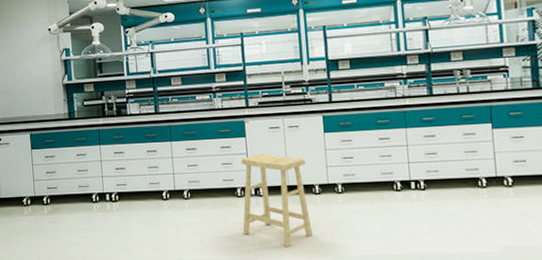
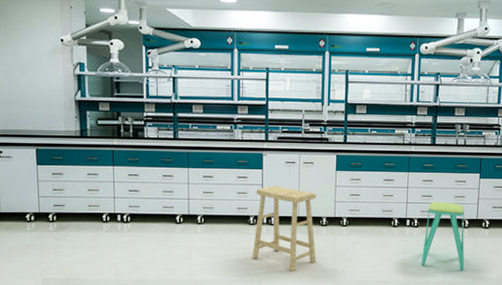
stool: none [434,158,490,239] -> present [421,202,465,270]

